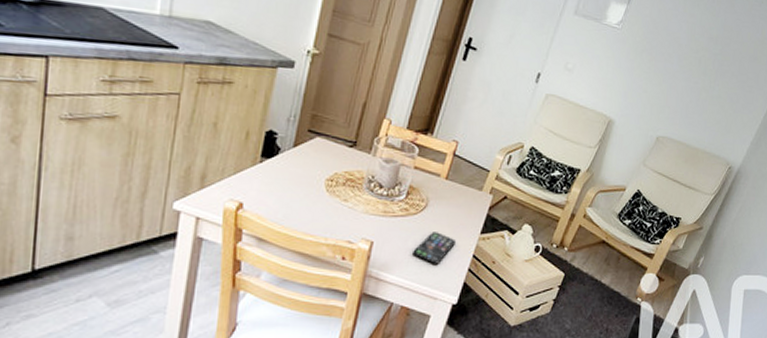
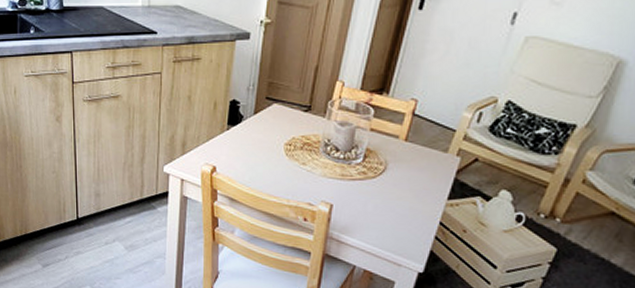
smartphone: present [413,232,457,264] -> none [373,196,420,230]

